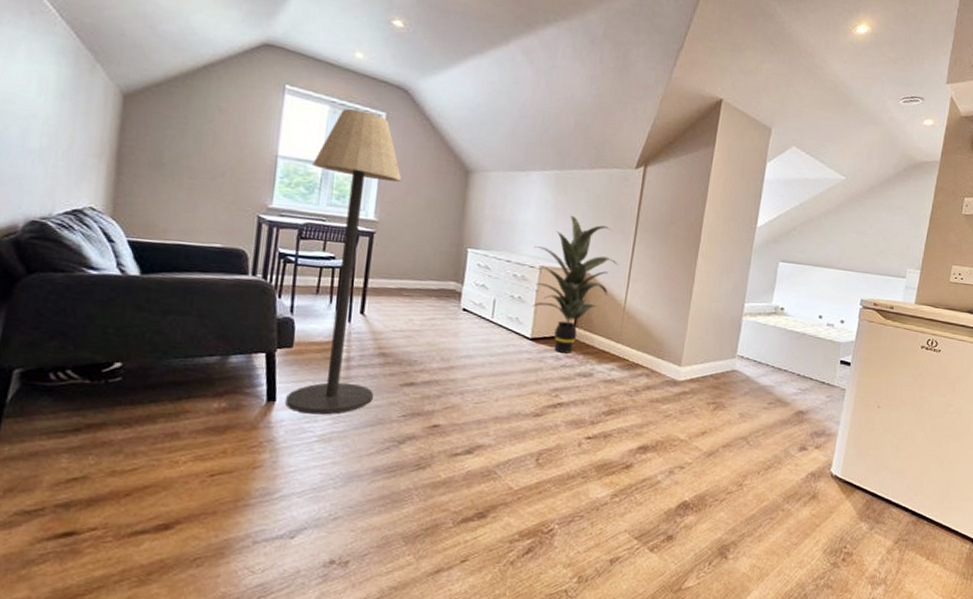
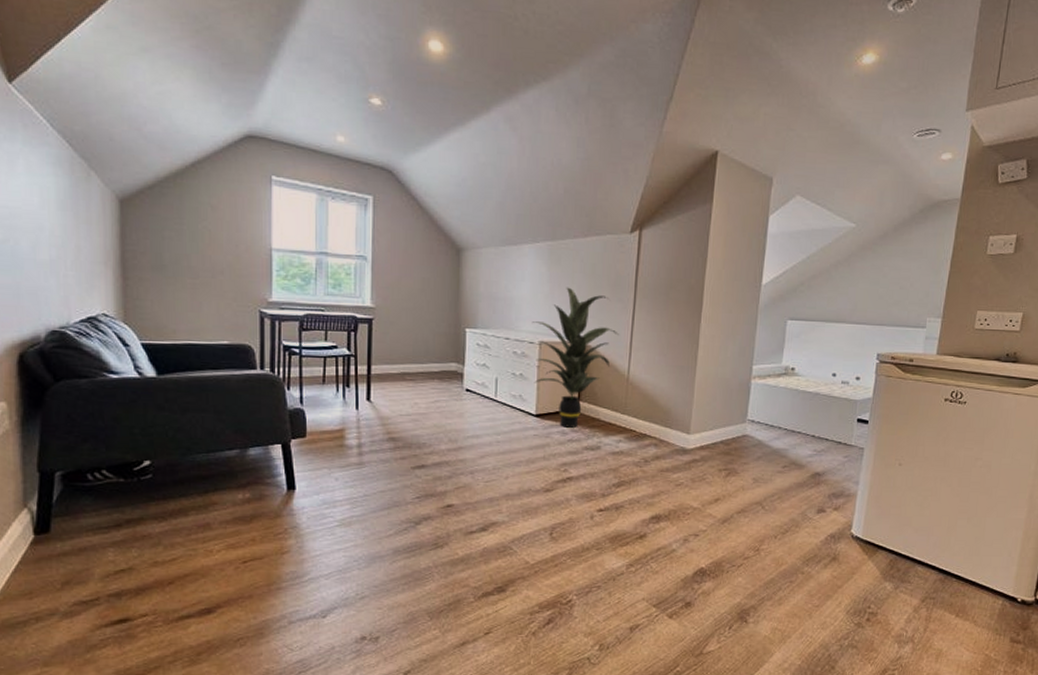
floor lamp: present [285,109,402,415] -> none [305,195,395,500]

